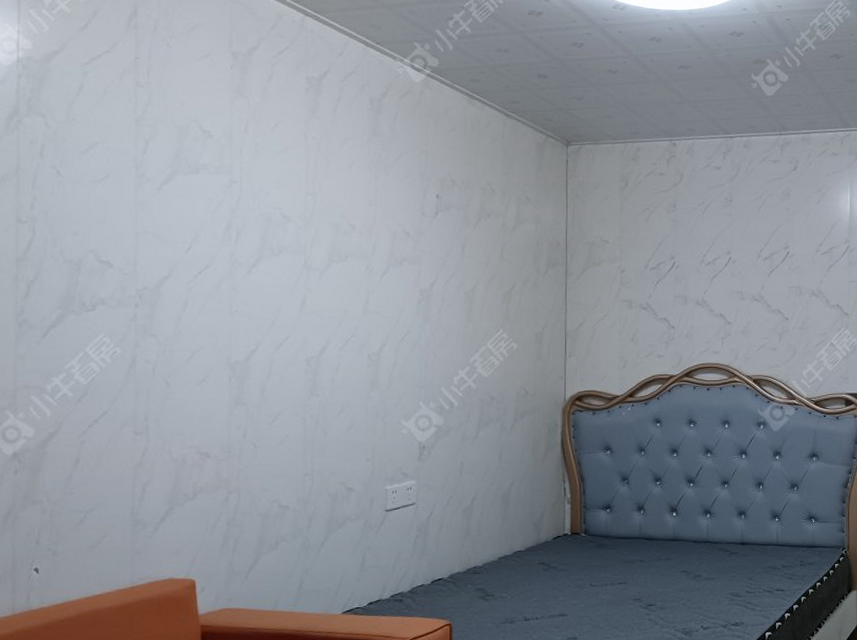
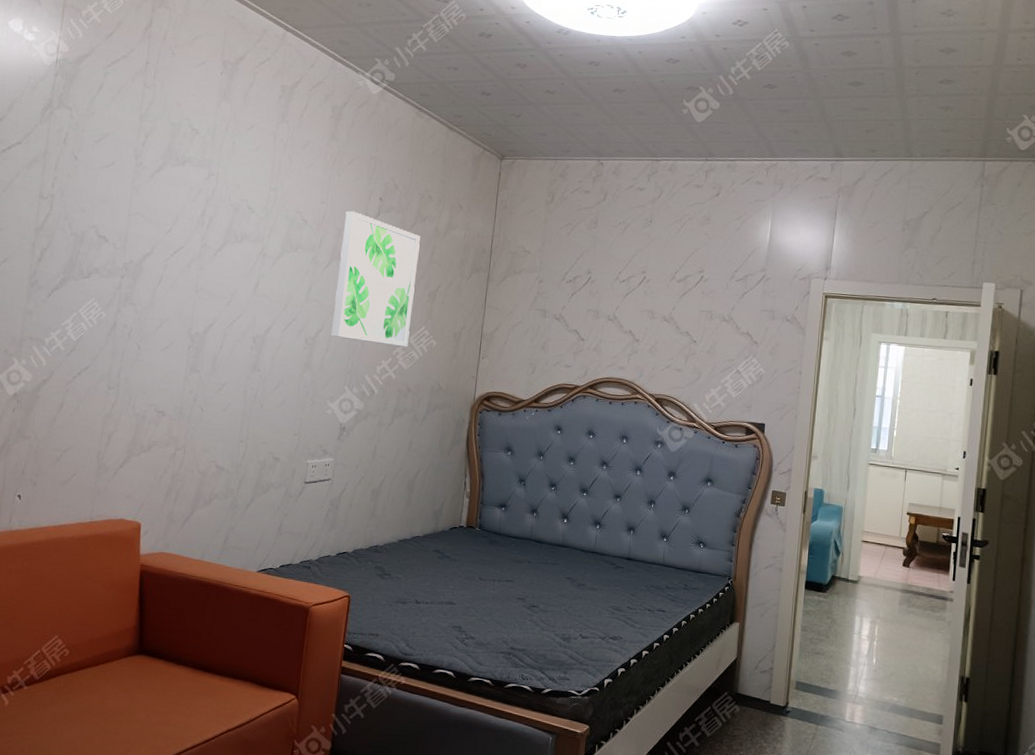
wall art: none [397,211,487,354] -> present [331,211,421,347]

